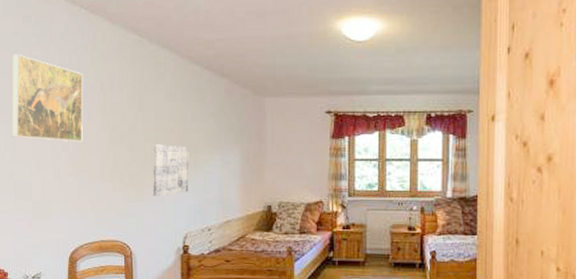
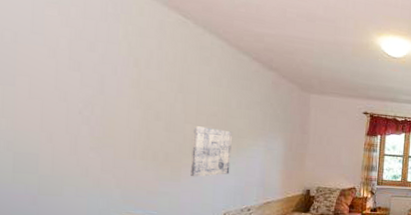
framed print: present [11,53,84,143] -> none [12,9,114,117]

